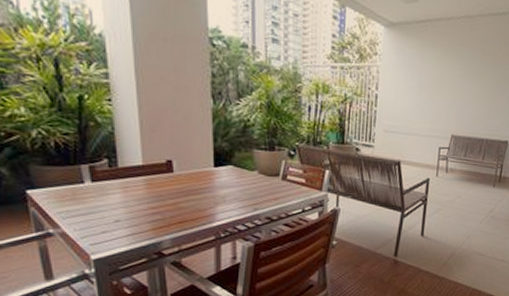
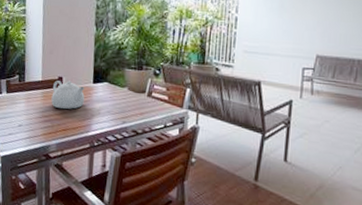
teapot: none [159,164,204,198] -> present [51,80,85,109]

